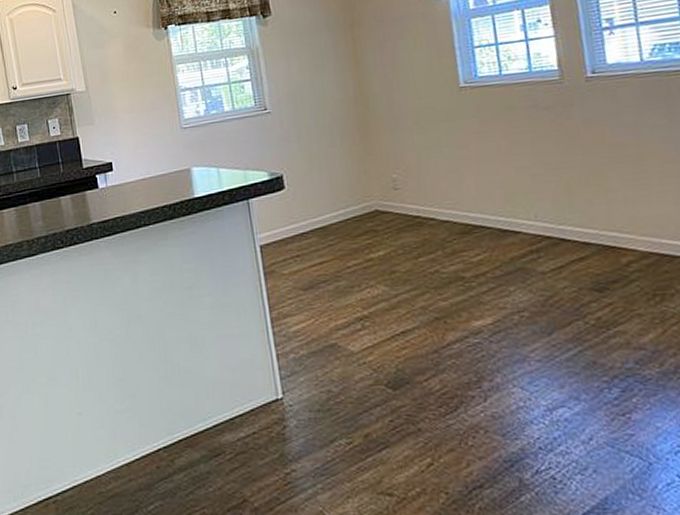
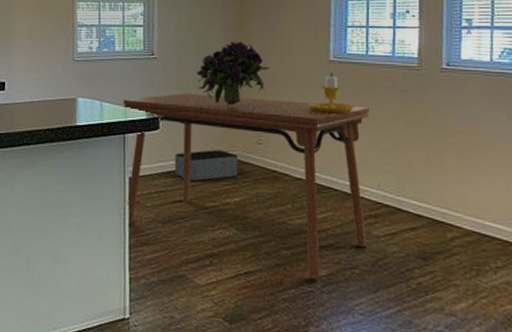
dining table: none [241,132,533,328] -> present [123,93,369,278]
storage bin: none [305,202,377,240] -> present [174,150,238,181]
bouquet: none [316,81,396,155] -> present [196,40,270,107]
candlestick: none [444,100,497,147] -> present [308,73,355,114]

